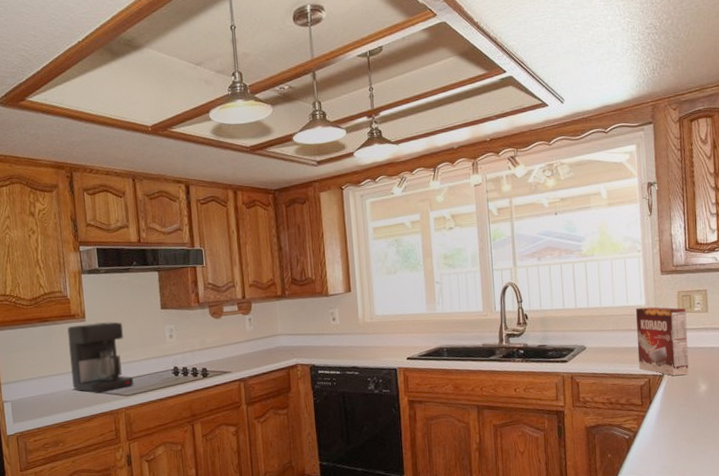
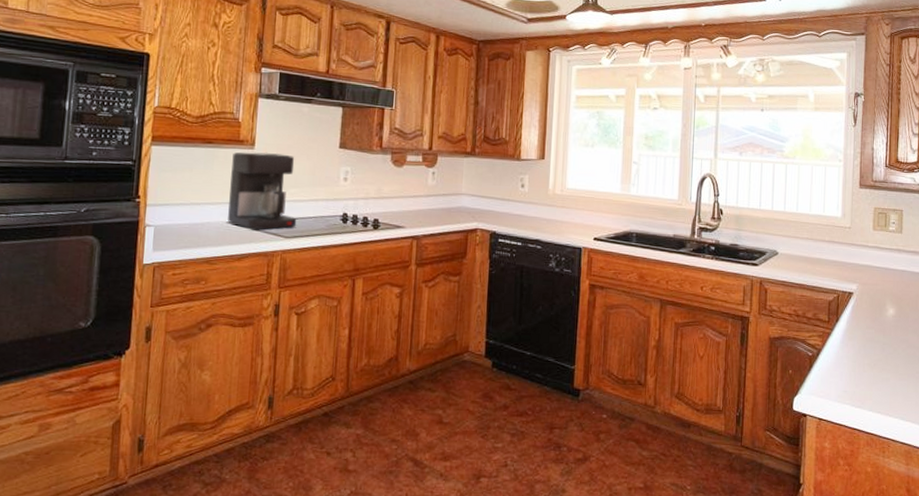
cereal box: present [636,307,690,376] -> none [829,219,881,296]

